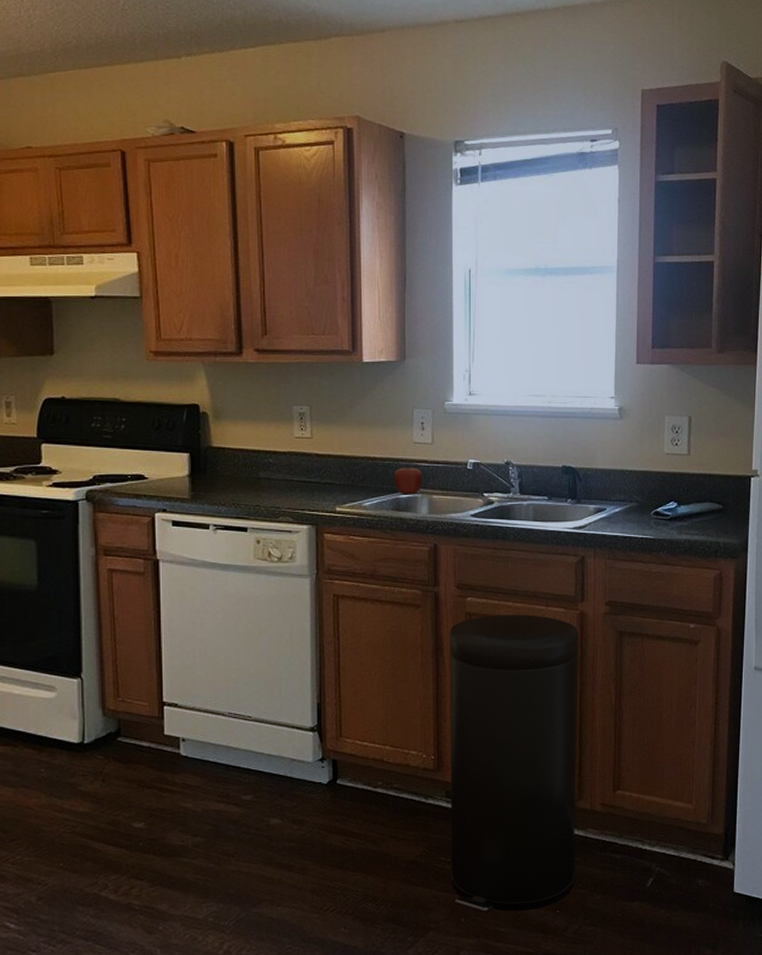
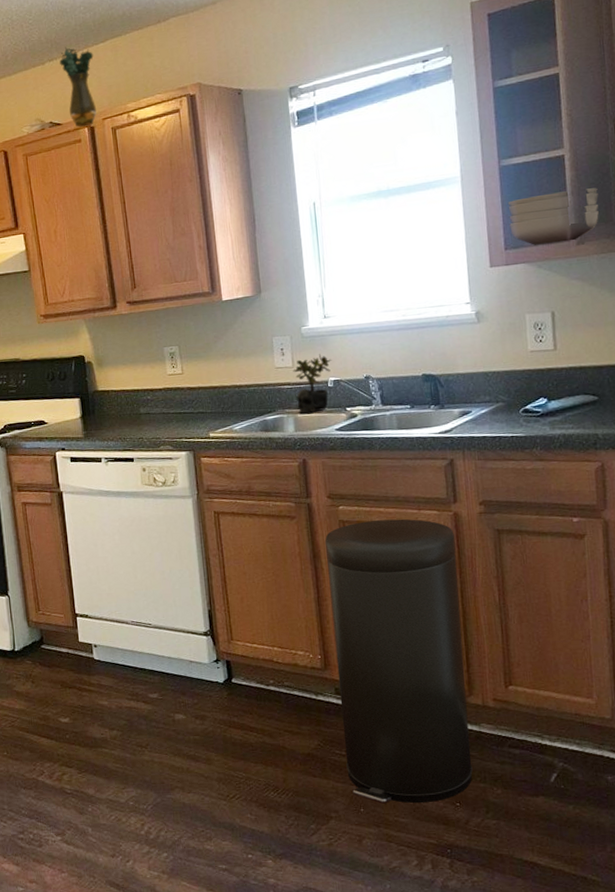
vase: none [199,43,240,141] -> present [59,46,97,128]
fruit: present [393,463,423,494] -> none [259,387,287,416]
succulent plant: none [432,433,473,495] -> present [293,354,332,414]
bowl: none [658,297,740,348] -> present [507,187,600,245]

